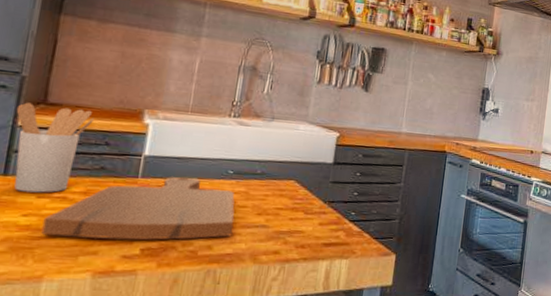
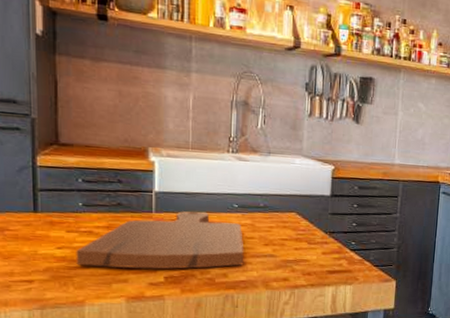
utensil holder: present [14,102,94,193] -> none [33,143,104,228]

